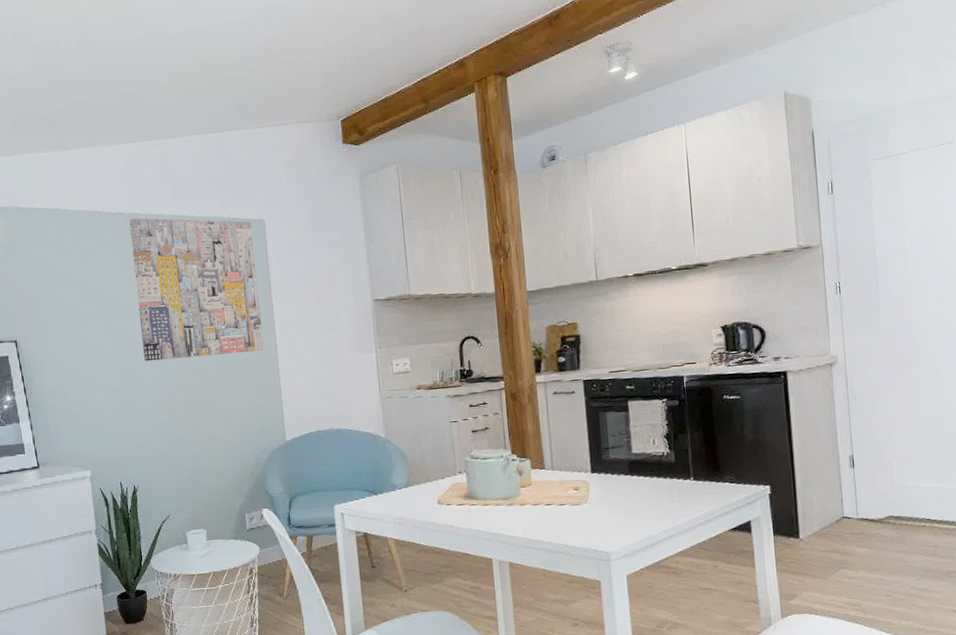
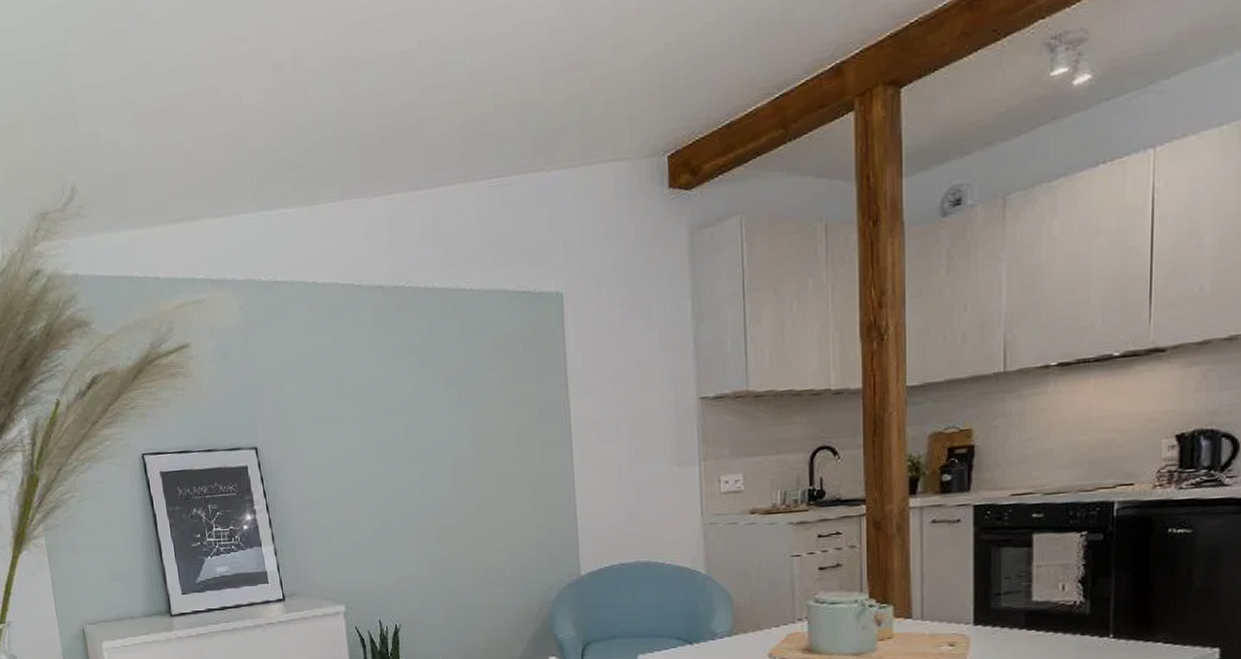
wall art: present [129,218,265,362] -> none [392,292,558,475]

